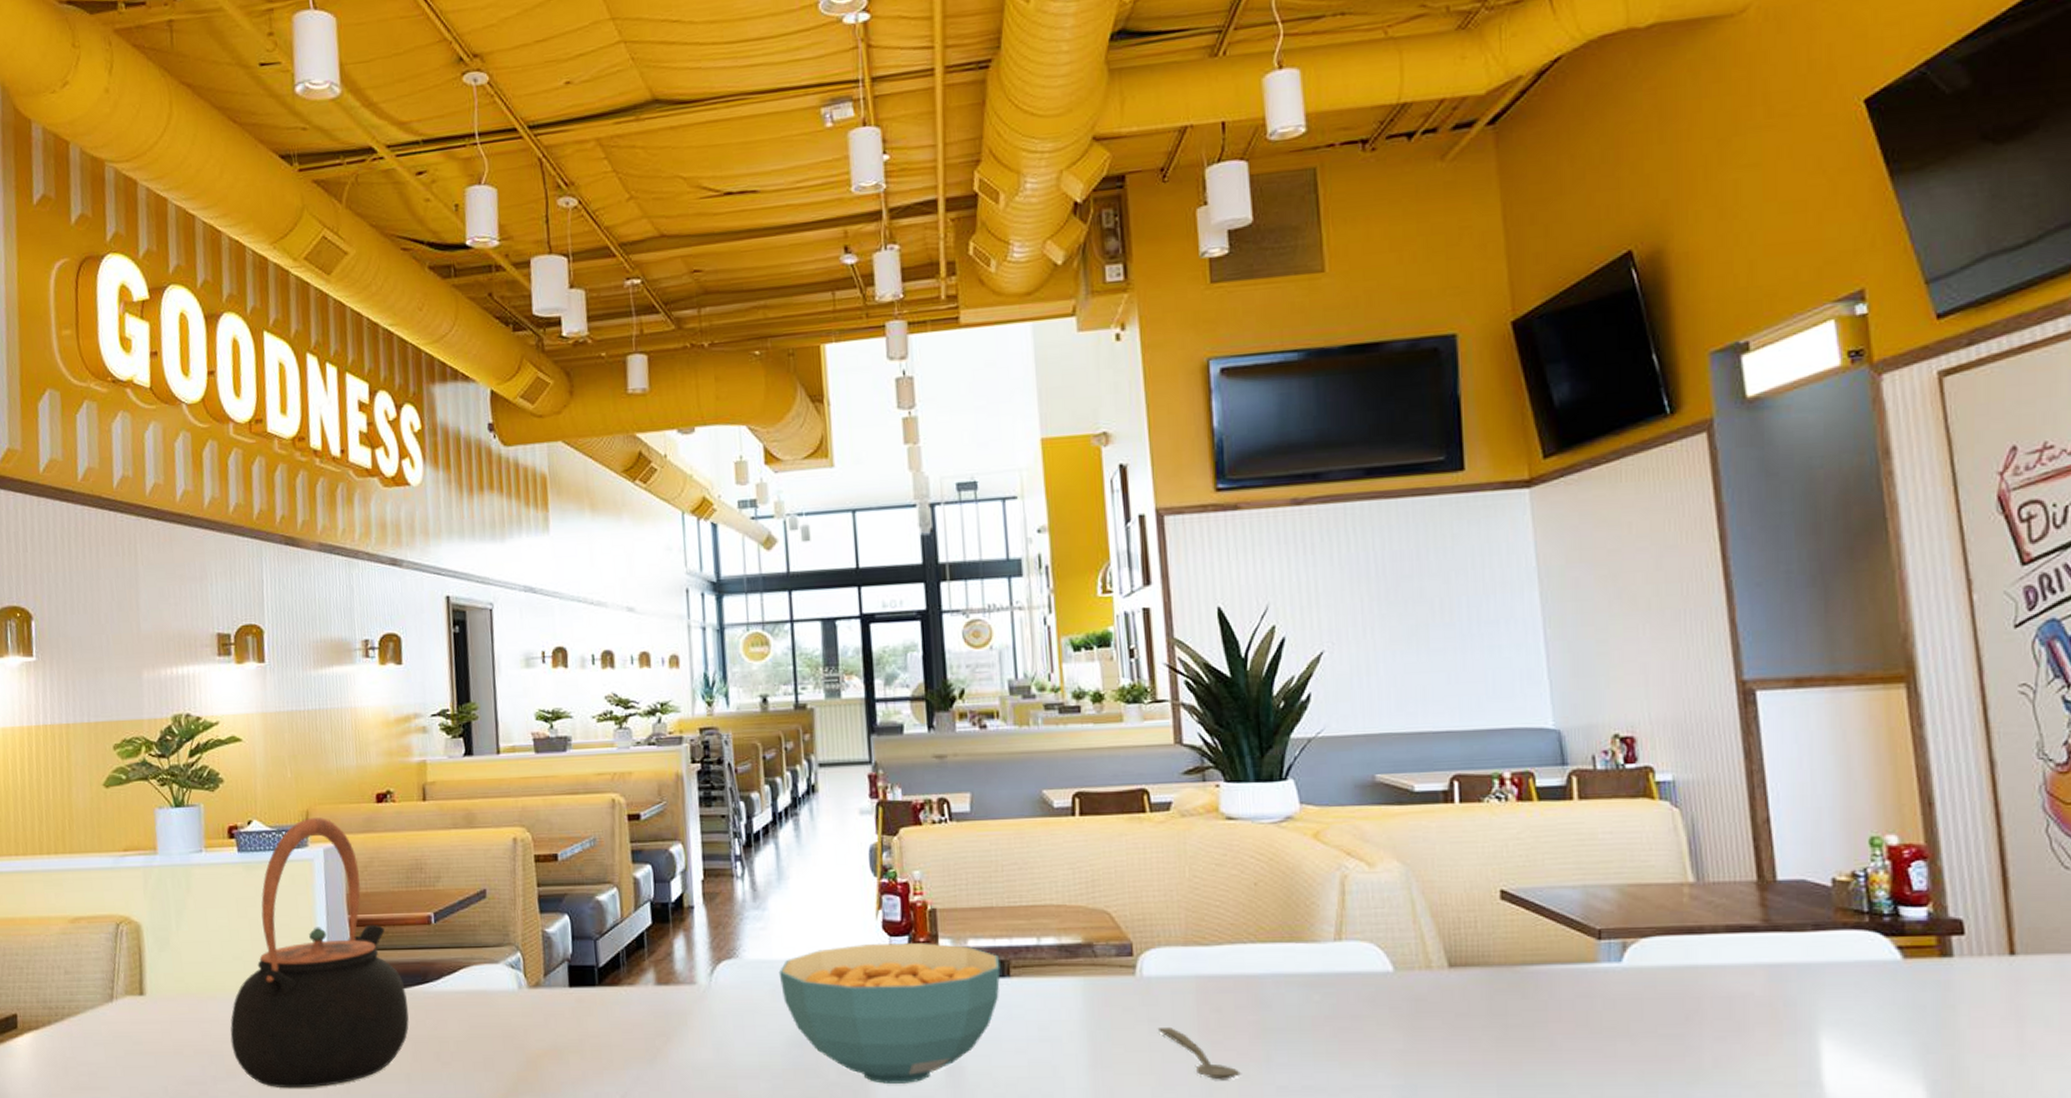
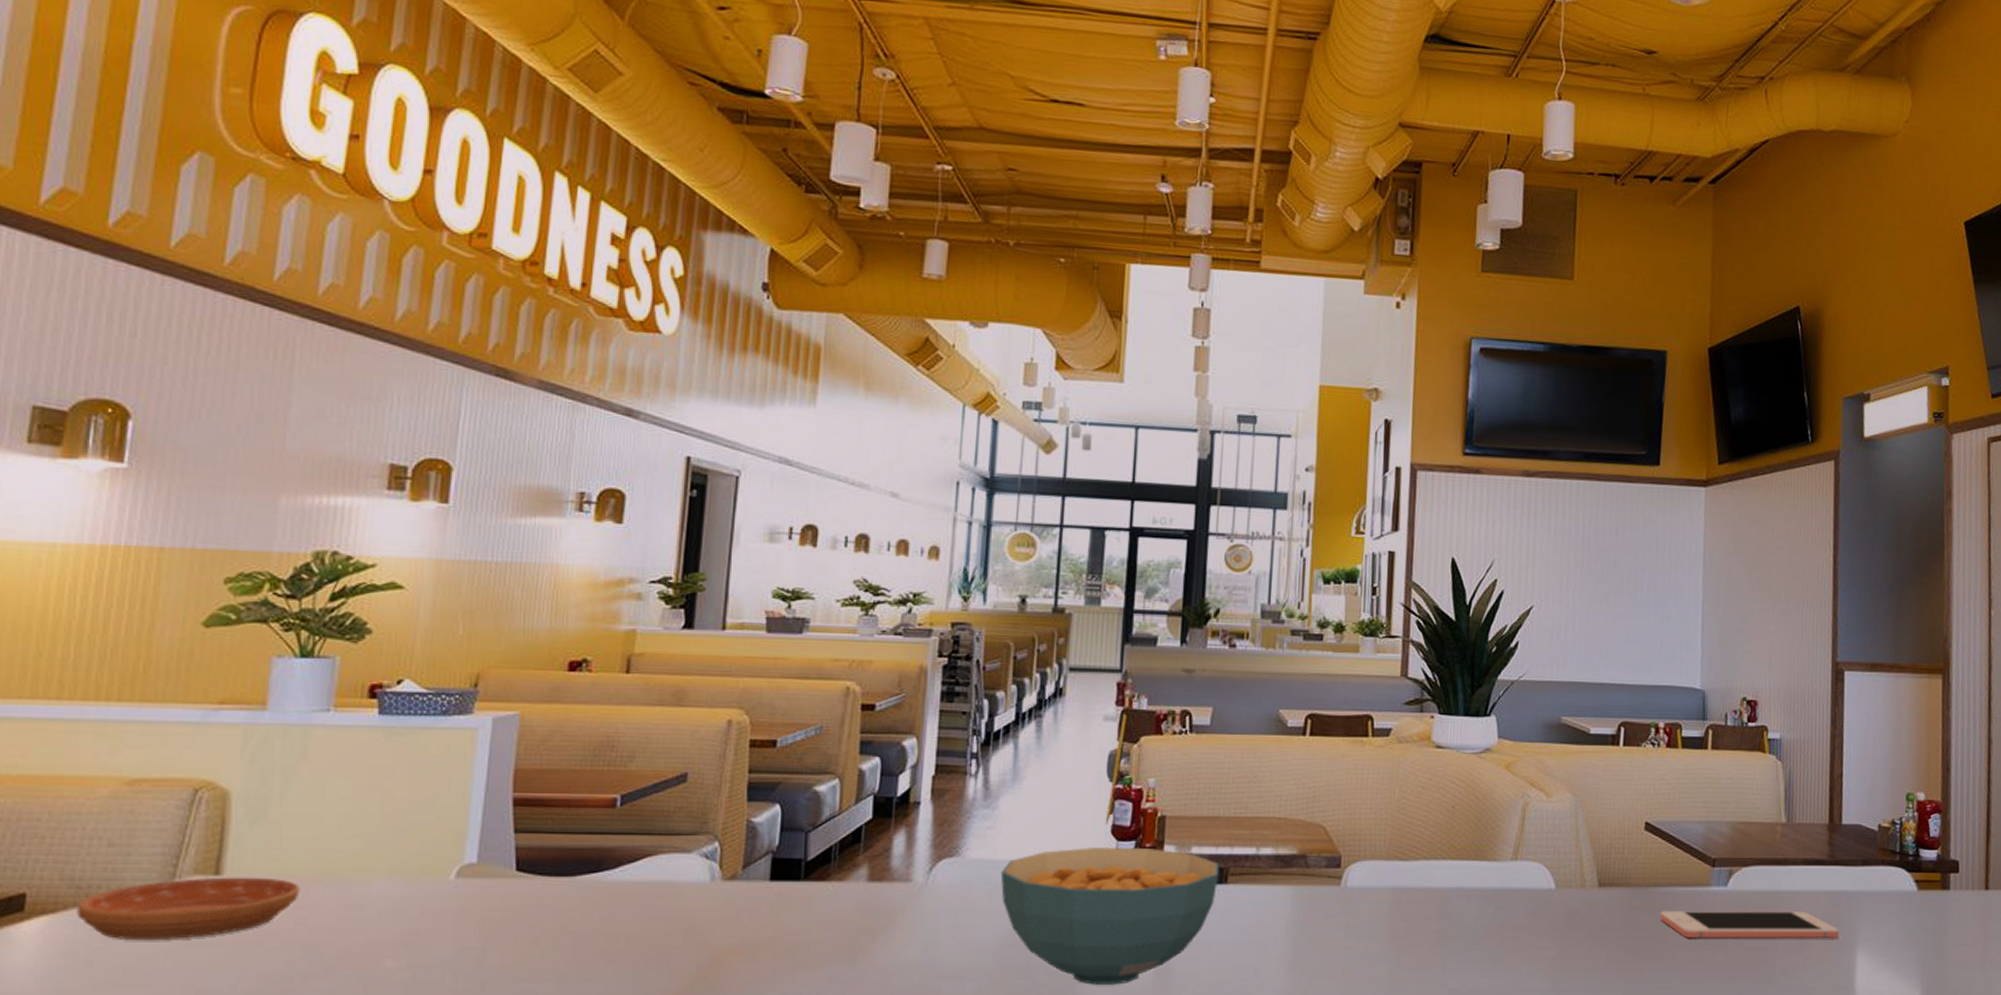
saucer: none [51,996,202,1051] -> present [77,877,300,941]
teapot: present [230,818,409,1088] -> none [335,682,574,987]
spoon: present [1157,1026,1242,1080] -> none [1353,933,1421,983]
cell phone: none [1534,990,1792,1026] -> present [1660,910,1840,939]

